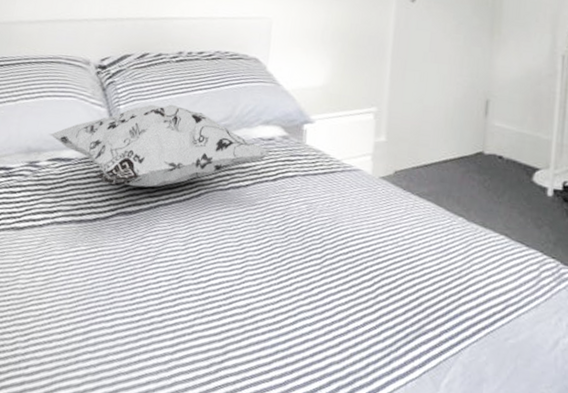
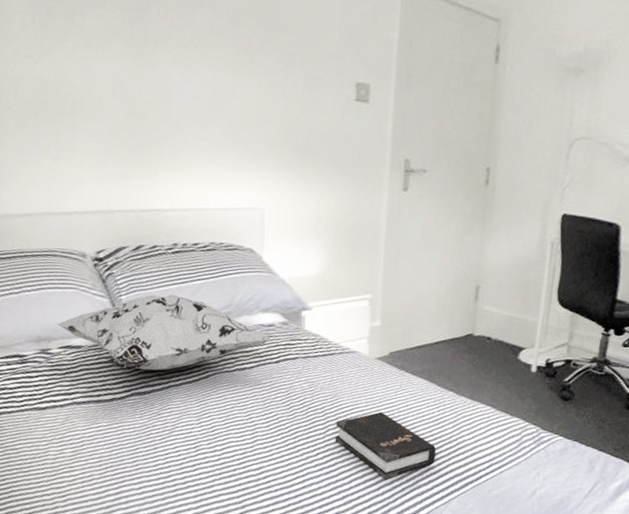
hardback book: none [332,239,445,323] -> present [334,412,437,480]

